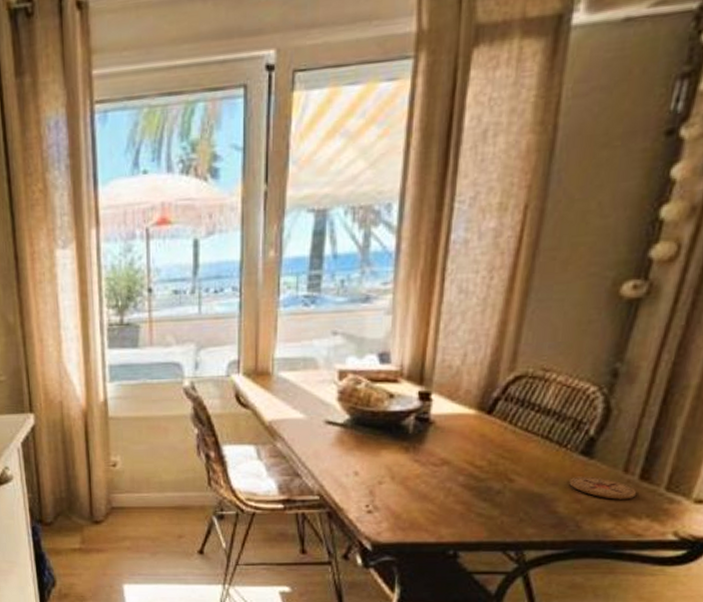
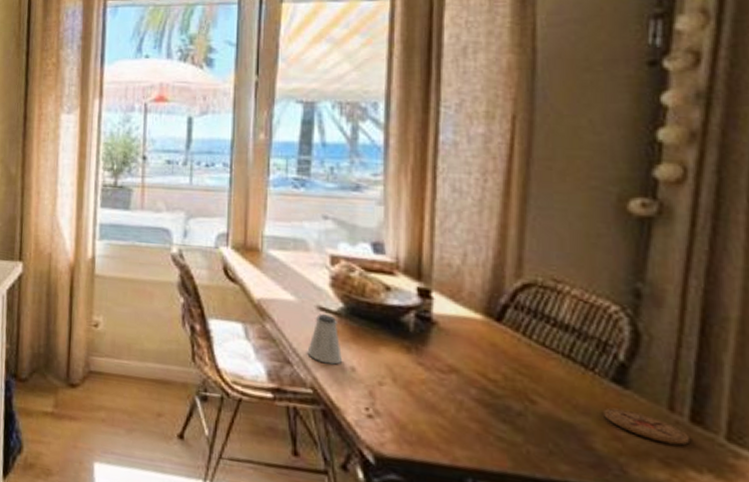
saltshaker: none [315,427,346,472] -> present [307,314,342,365]

